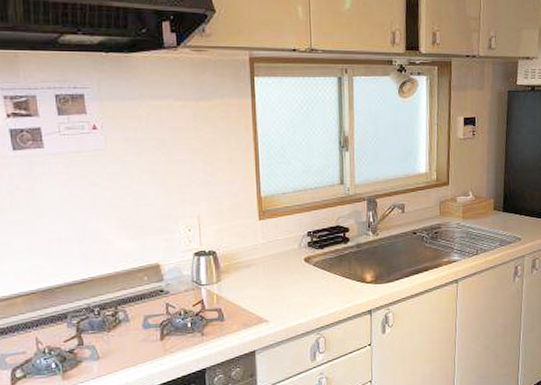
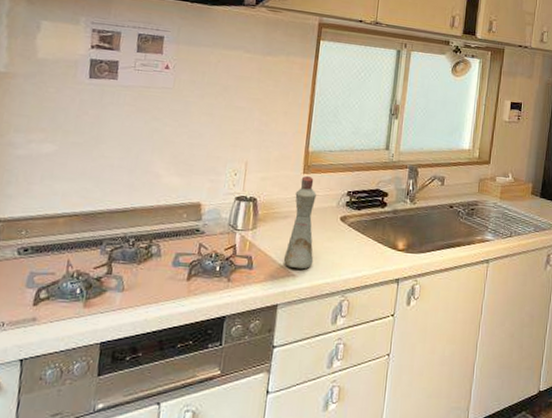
bottle: none [253,221,284,315] -> present [283,175,316,270]

